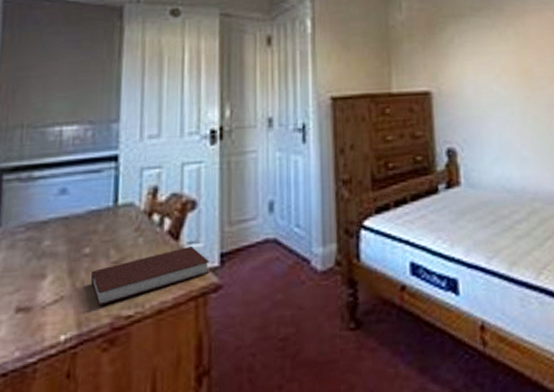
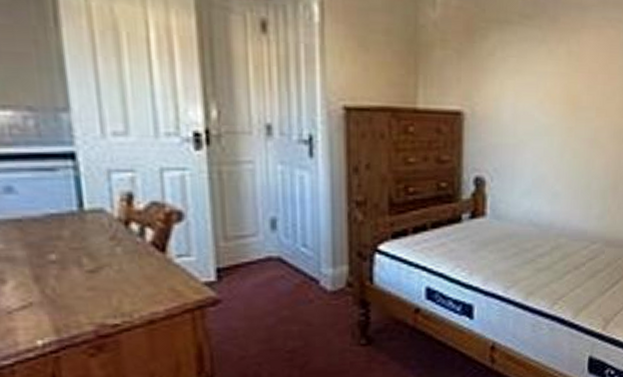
notebook: present [91,245,210,306] -> none [63,258,205,314]

